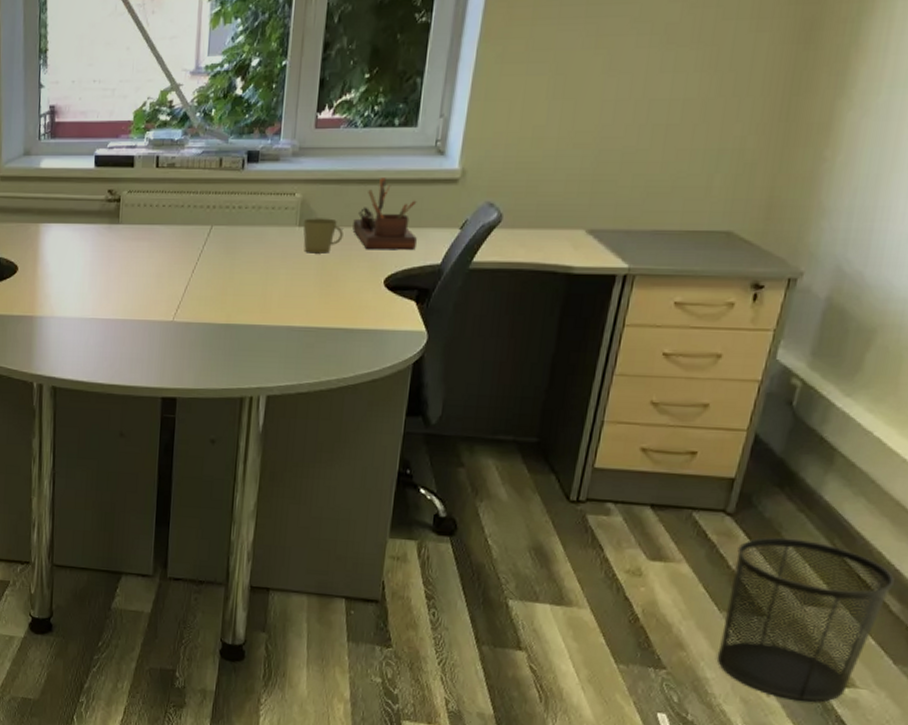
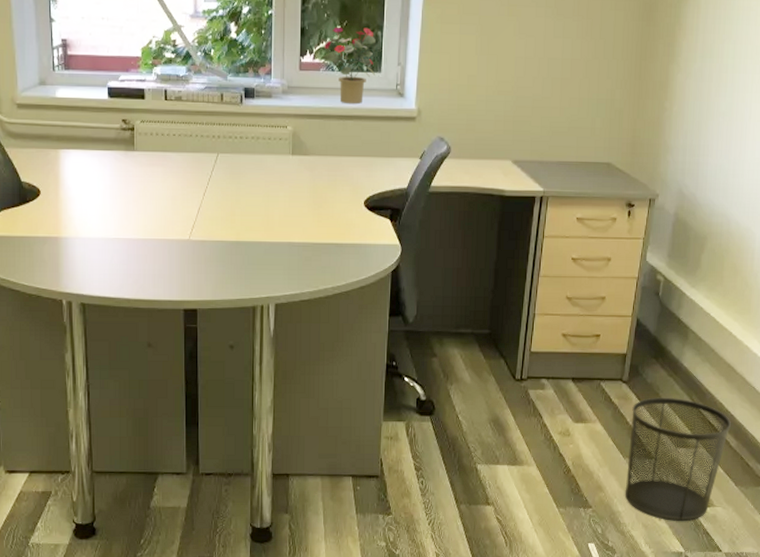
cup: present [303,218,344,254] -> none [295,148,329,179]
potted flower: none [342,74,413,166] -> present [321,26,376,105]
desk organizer: present [352,178,417,249] -> none [336,115,387,175]

